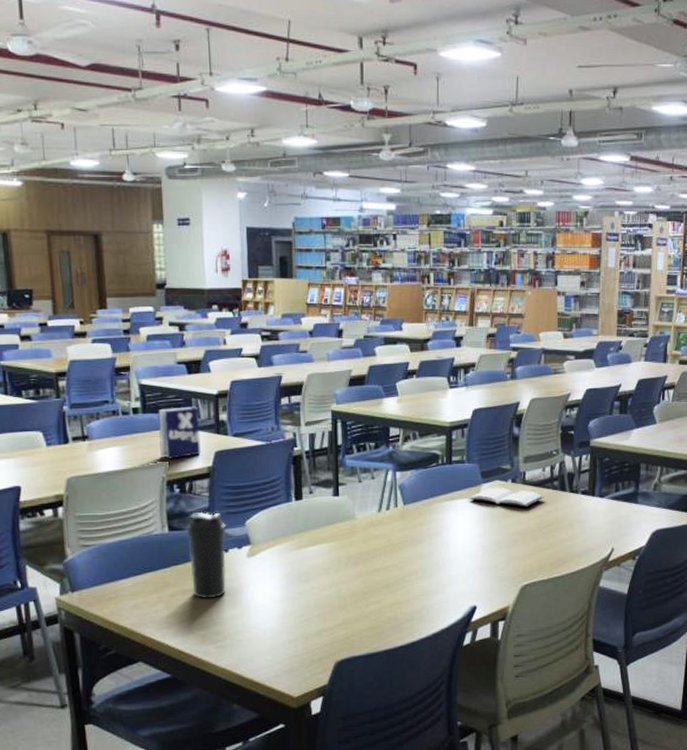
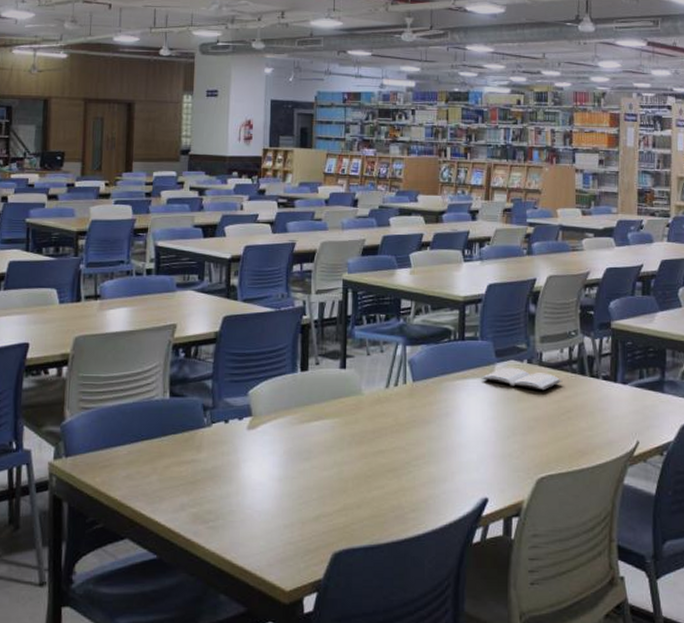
book: present [157,406,201,459] -> none [169,269,211,322]
water bottle: present [187,511,226,600] -> none [188,378,228,473]

